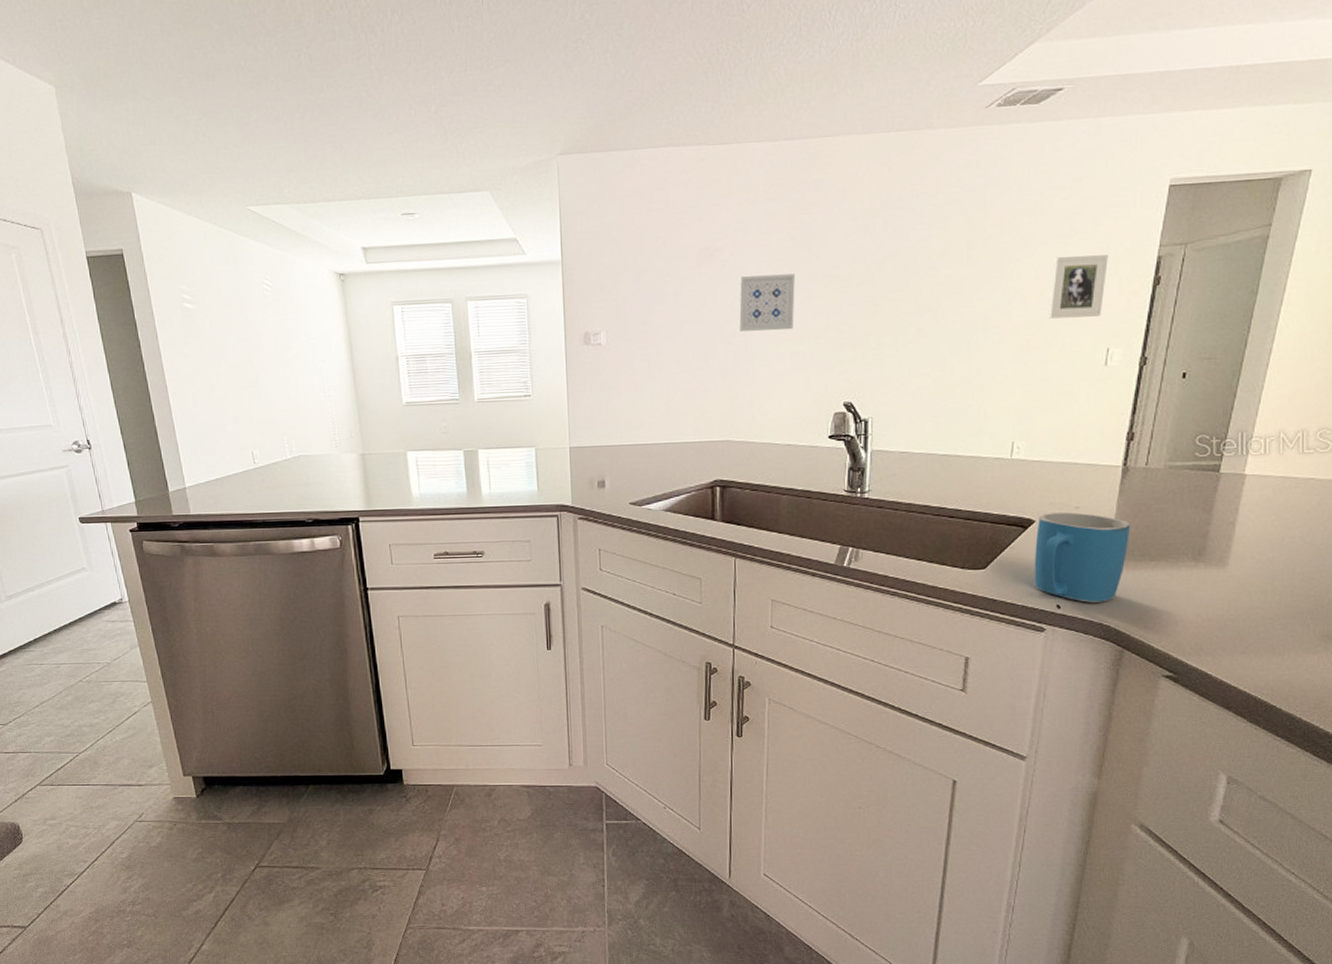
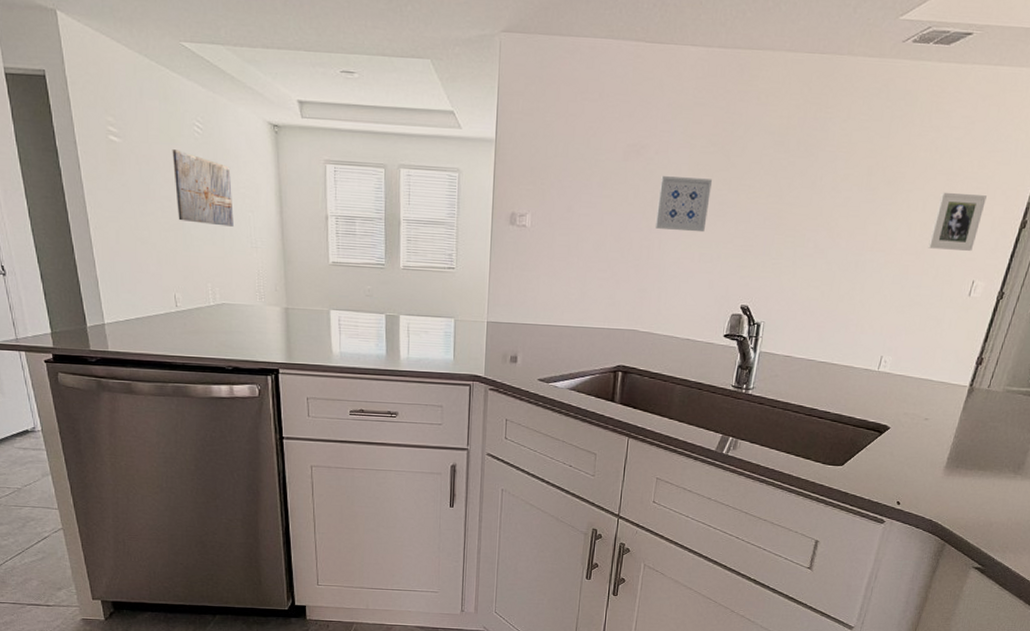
wall art: none [243,309,306,379] -> present [172,149,234,227]
mug: present [1034,512,1131,603] -> none [882,422,968,502]

